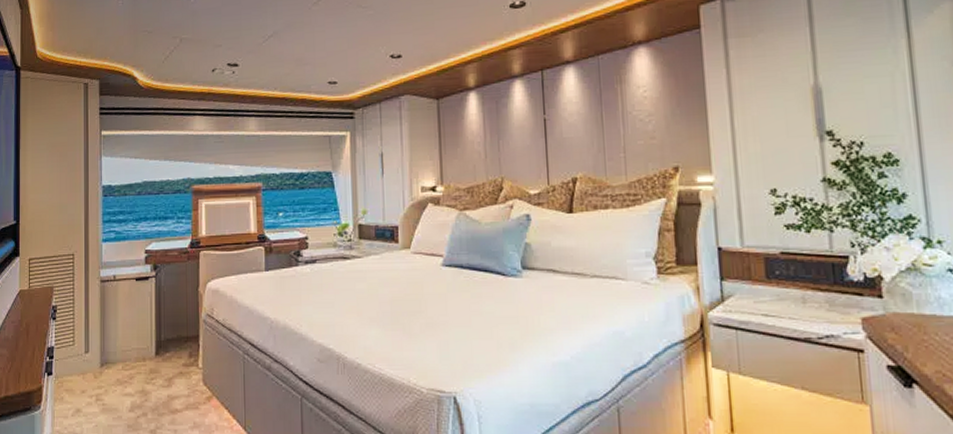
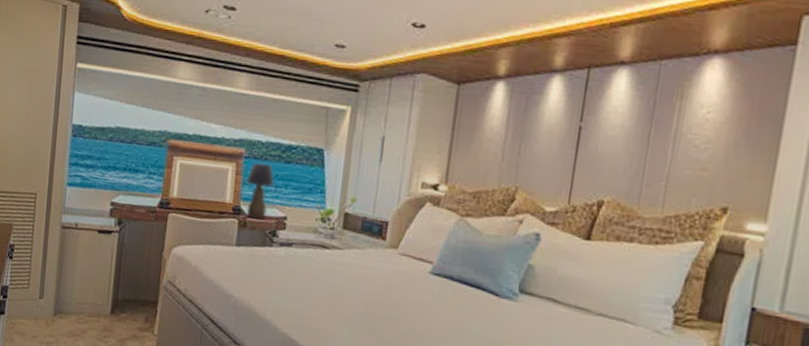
table lamp: none [267,192,292,244] -> present [246,162,275,220]

